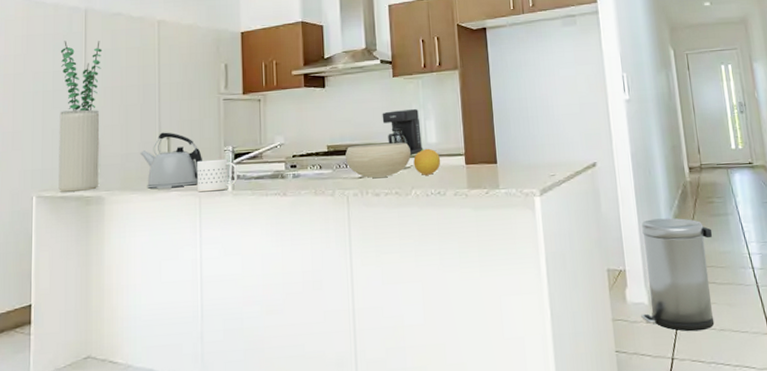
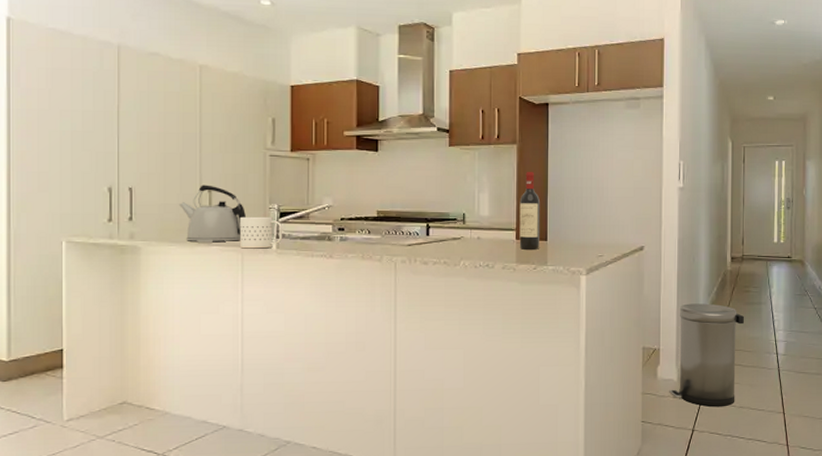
vase: present [58,41,103,192] -> none [90,78,138,239]
bowl: present [345,142,411,179] -> none [396,213,462,247]
coffee maker: present [382,109,423,155] -> none [435,181,475,227]
fruit: present [413,148,441,175] -> none [464,221,492,247]
wine bottle: none [466,96,490,174] -> present [519,172,540,250]

